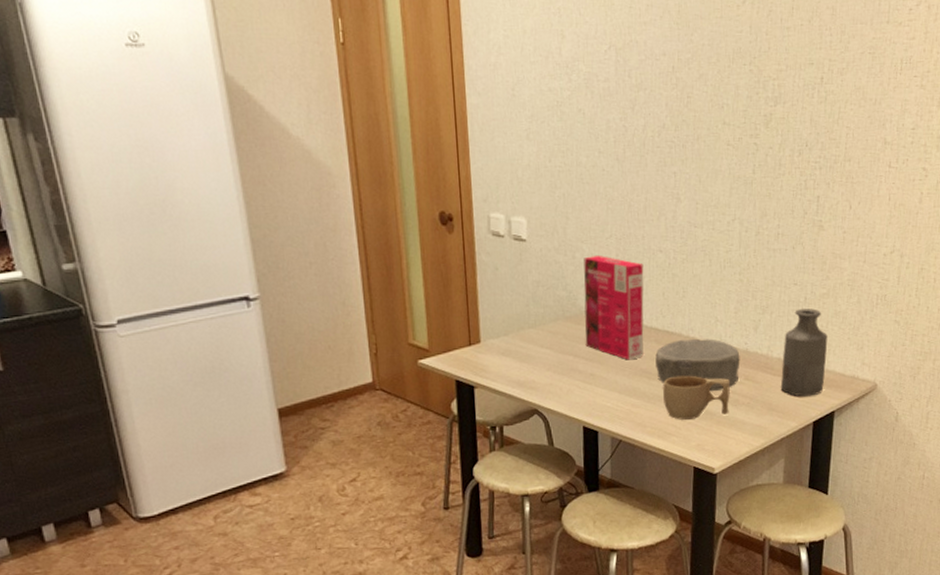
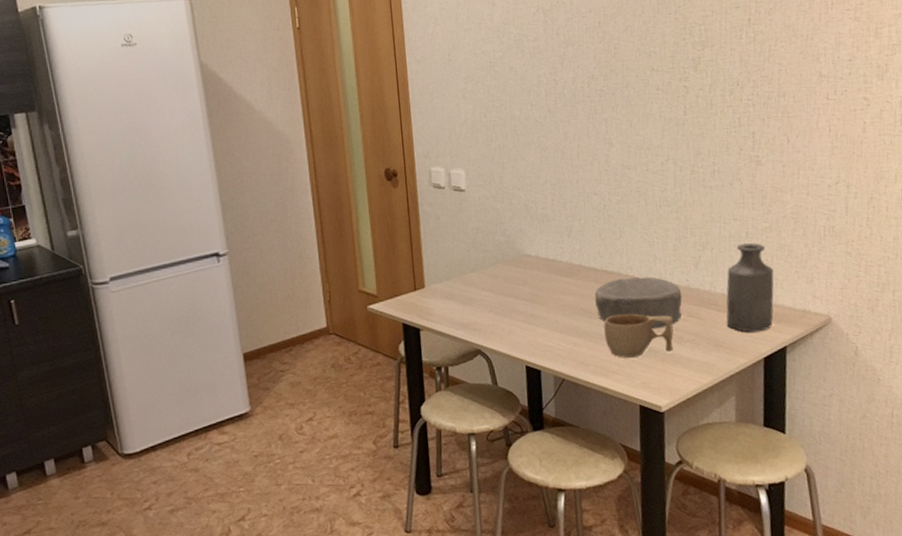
cereal box: present [583,256,644,360] -> none [520,201,583,300]

